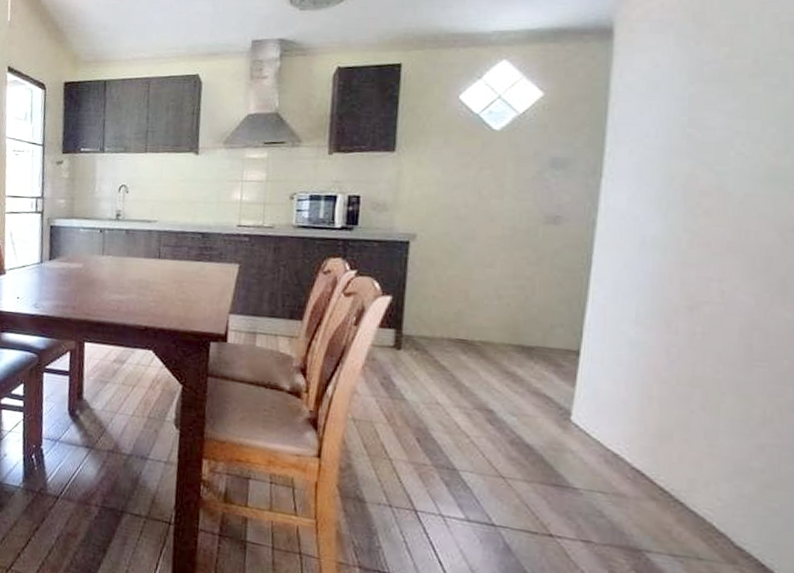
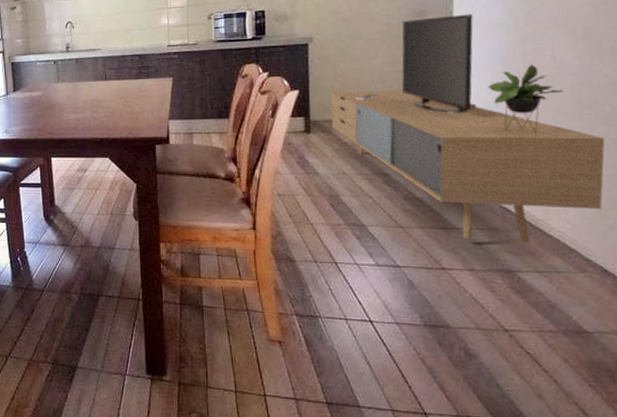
media console: none [429,225,779,519] -> present [331,14,605,244]

